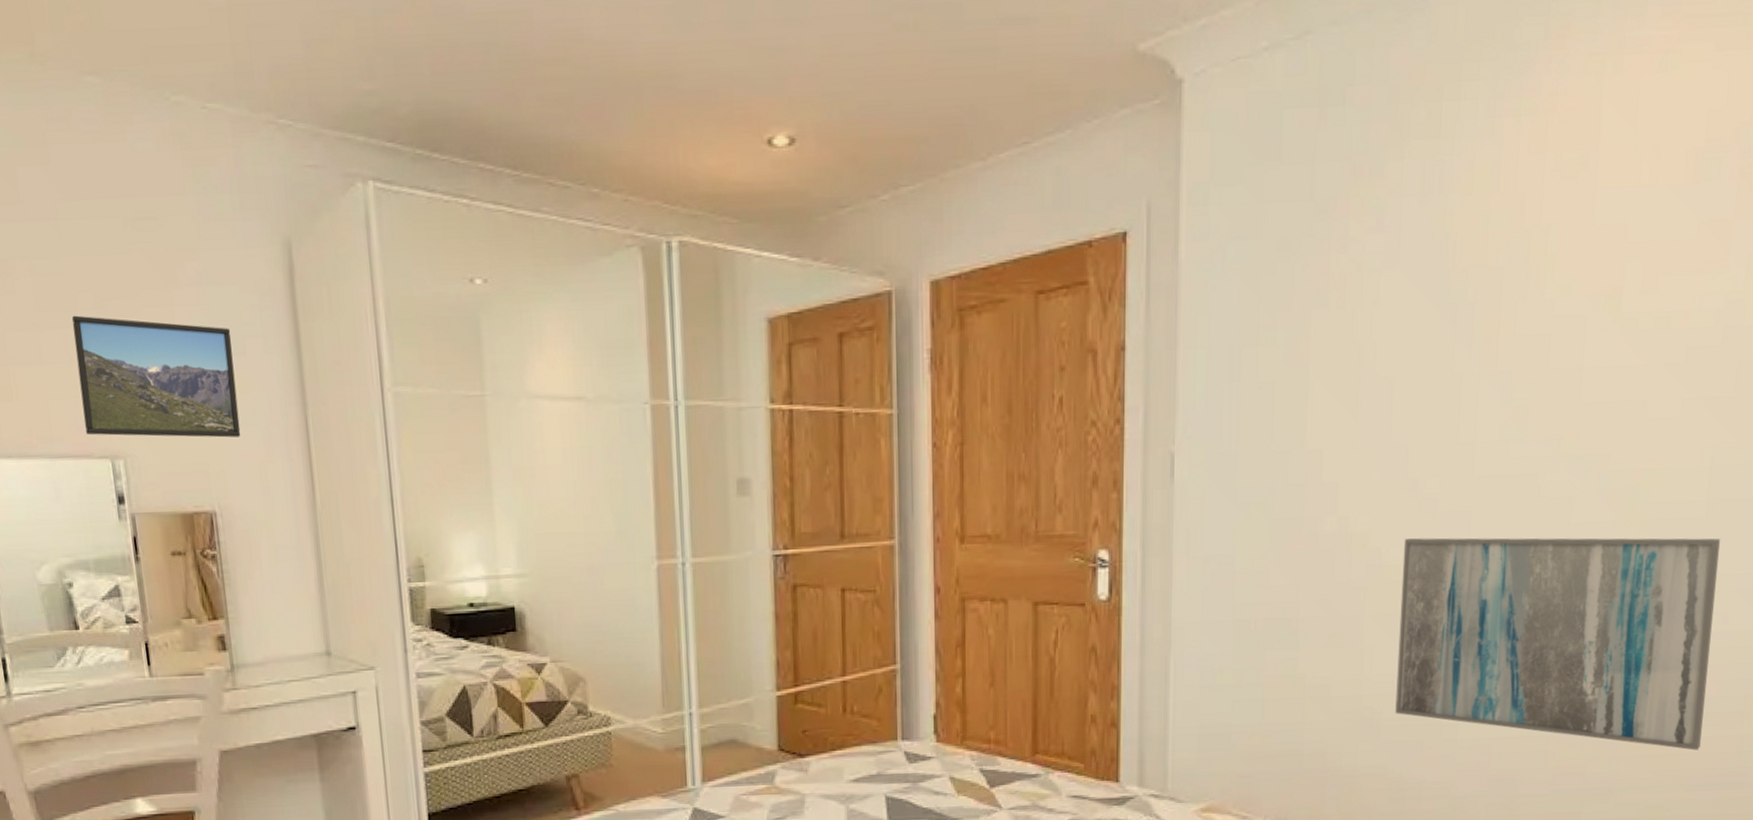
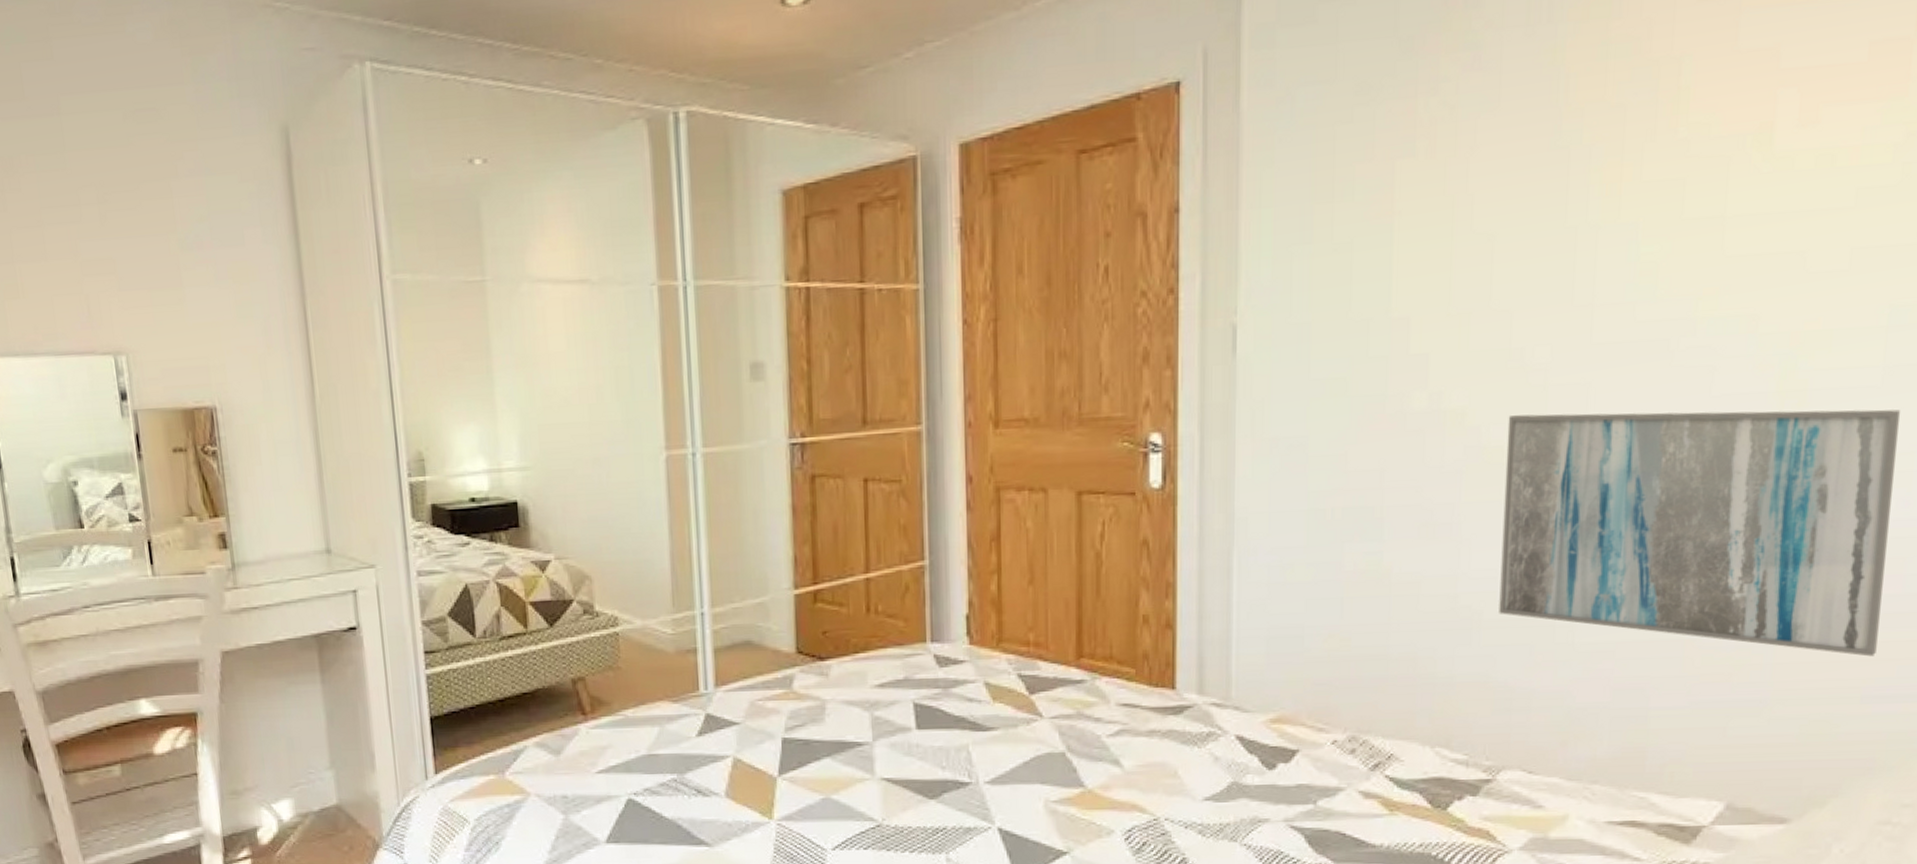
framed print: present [71,315,241,438] -> none [74,210,240,332]

